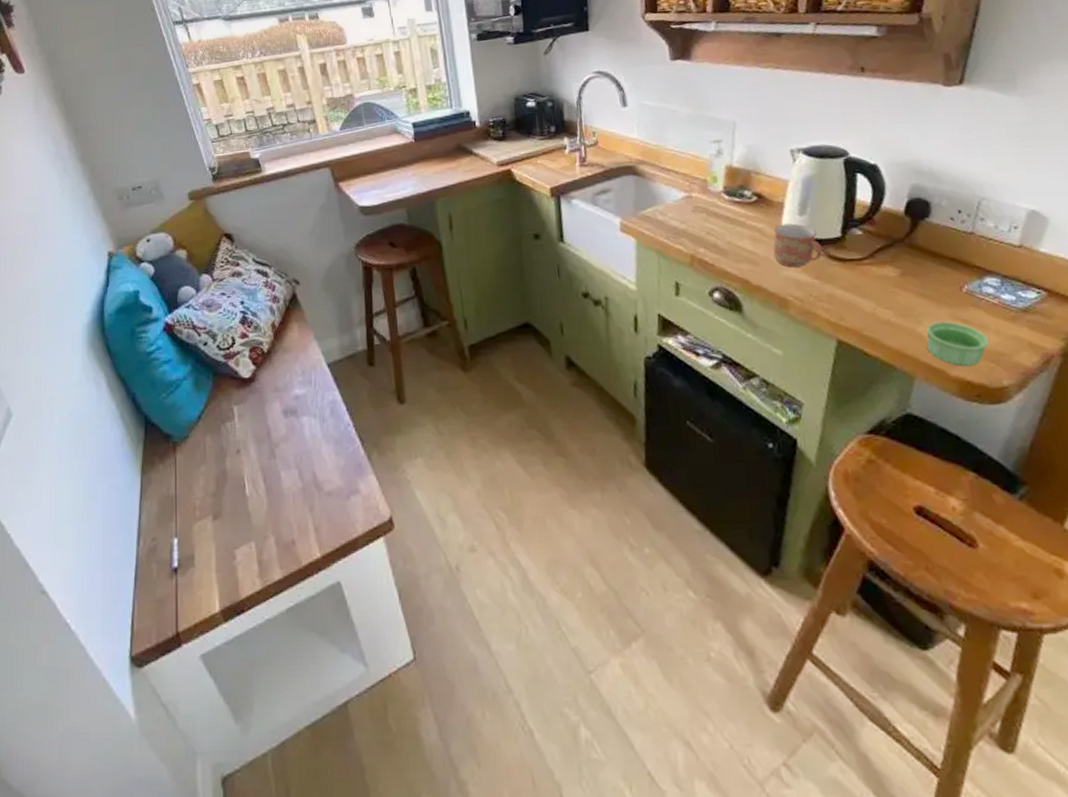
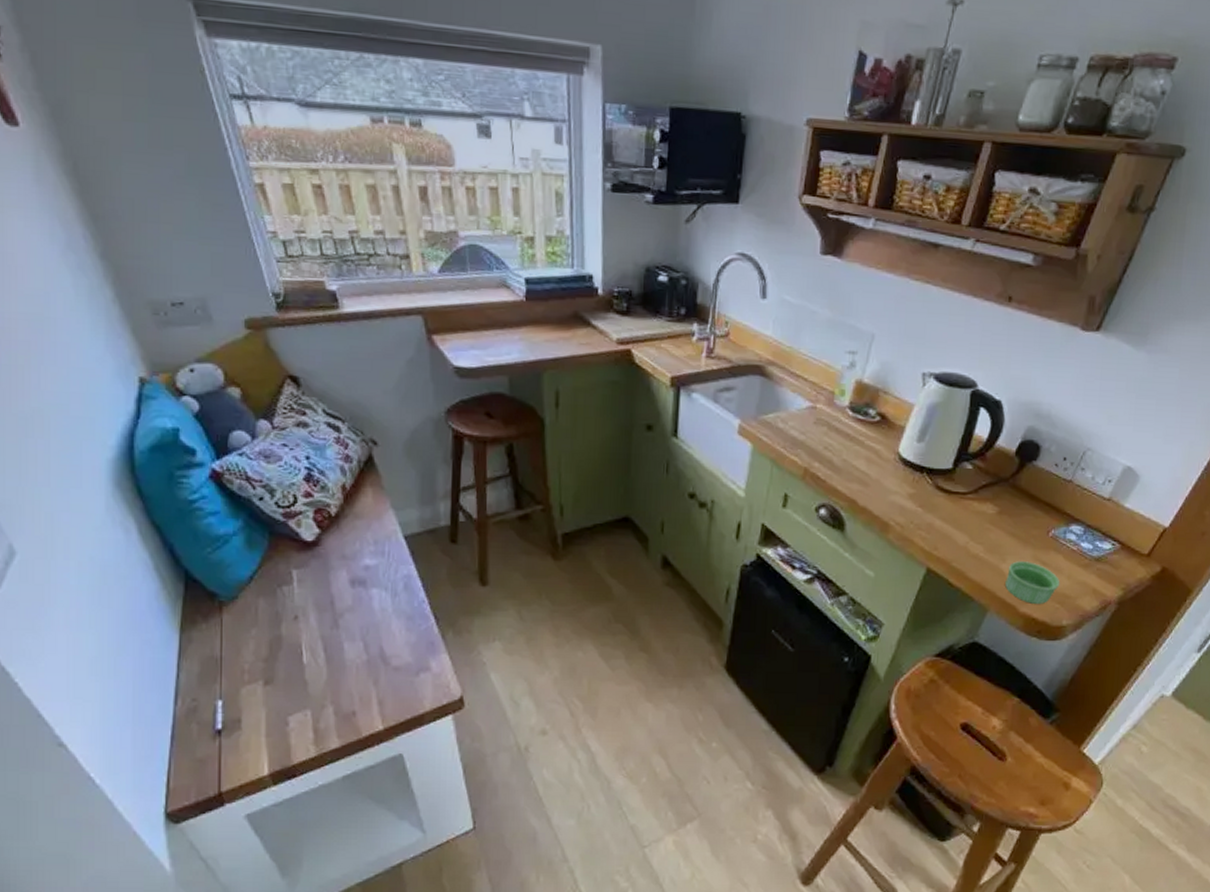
mug: present [773,223,823,268] -> none [886,448,932,494]

